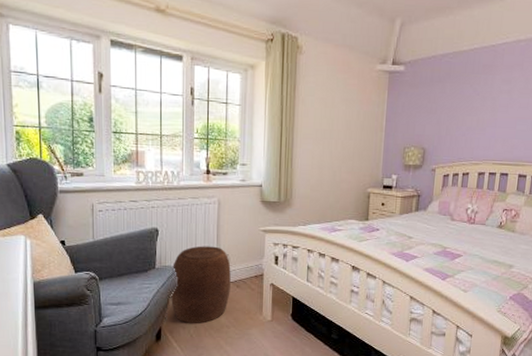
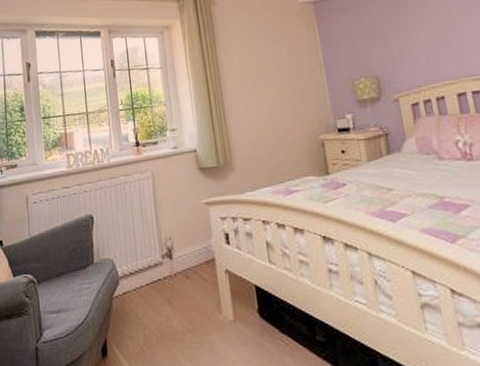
stool: present [170,246,231,323] -> none [111,229,180,331]

